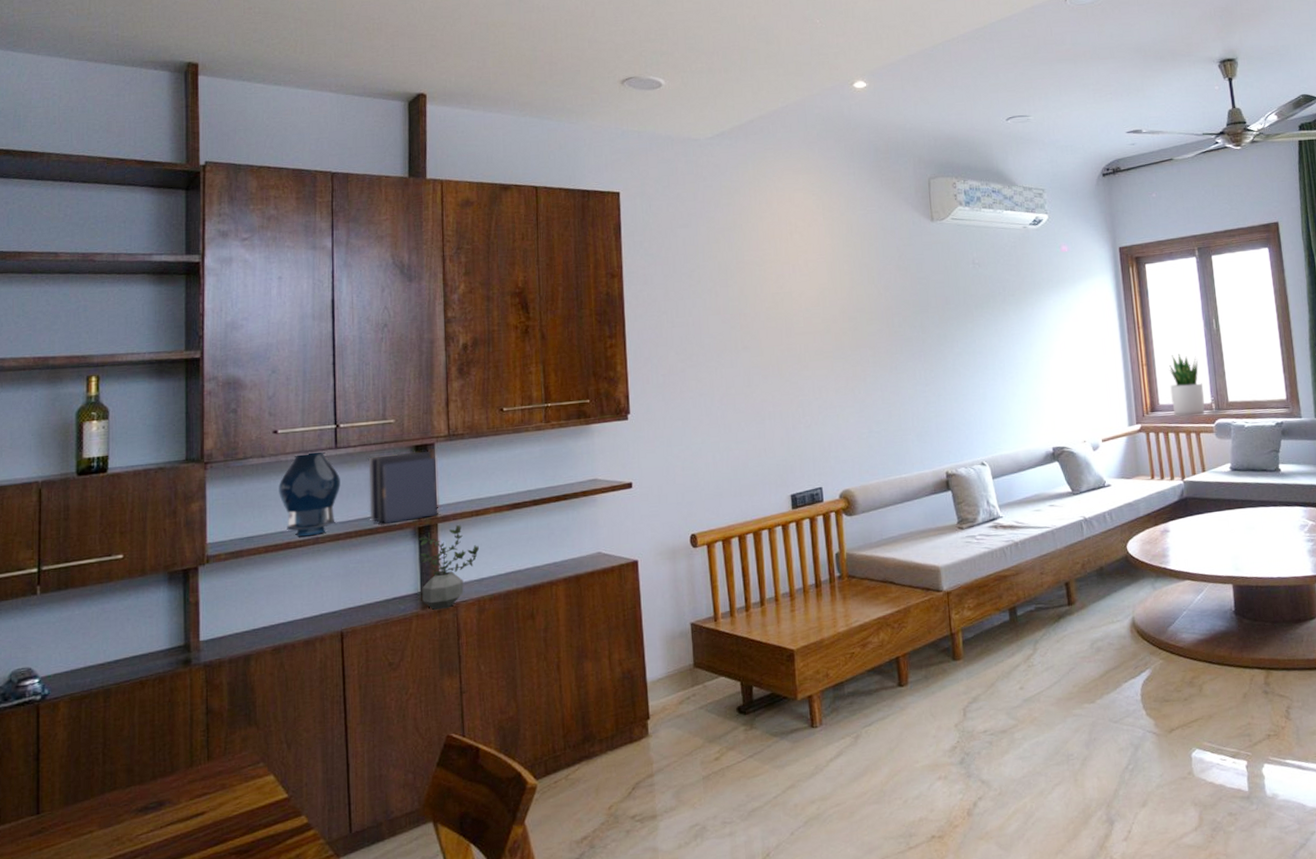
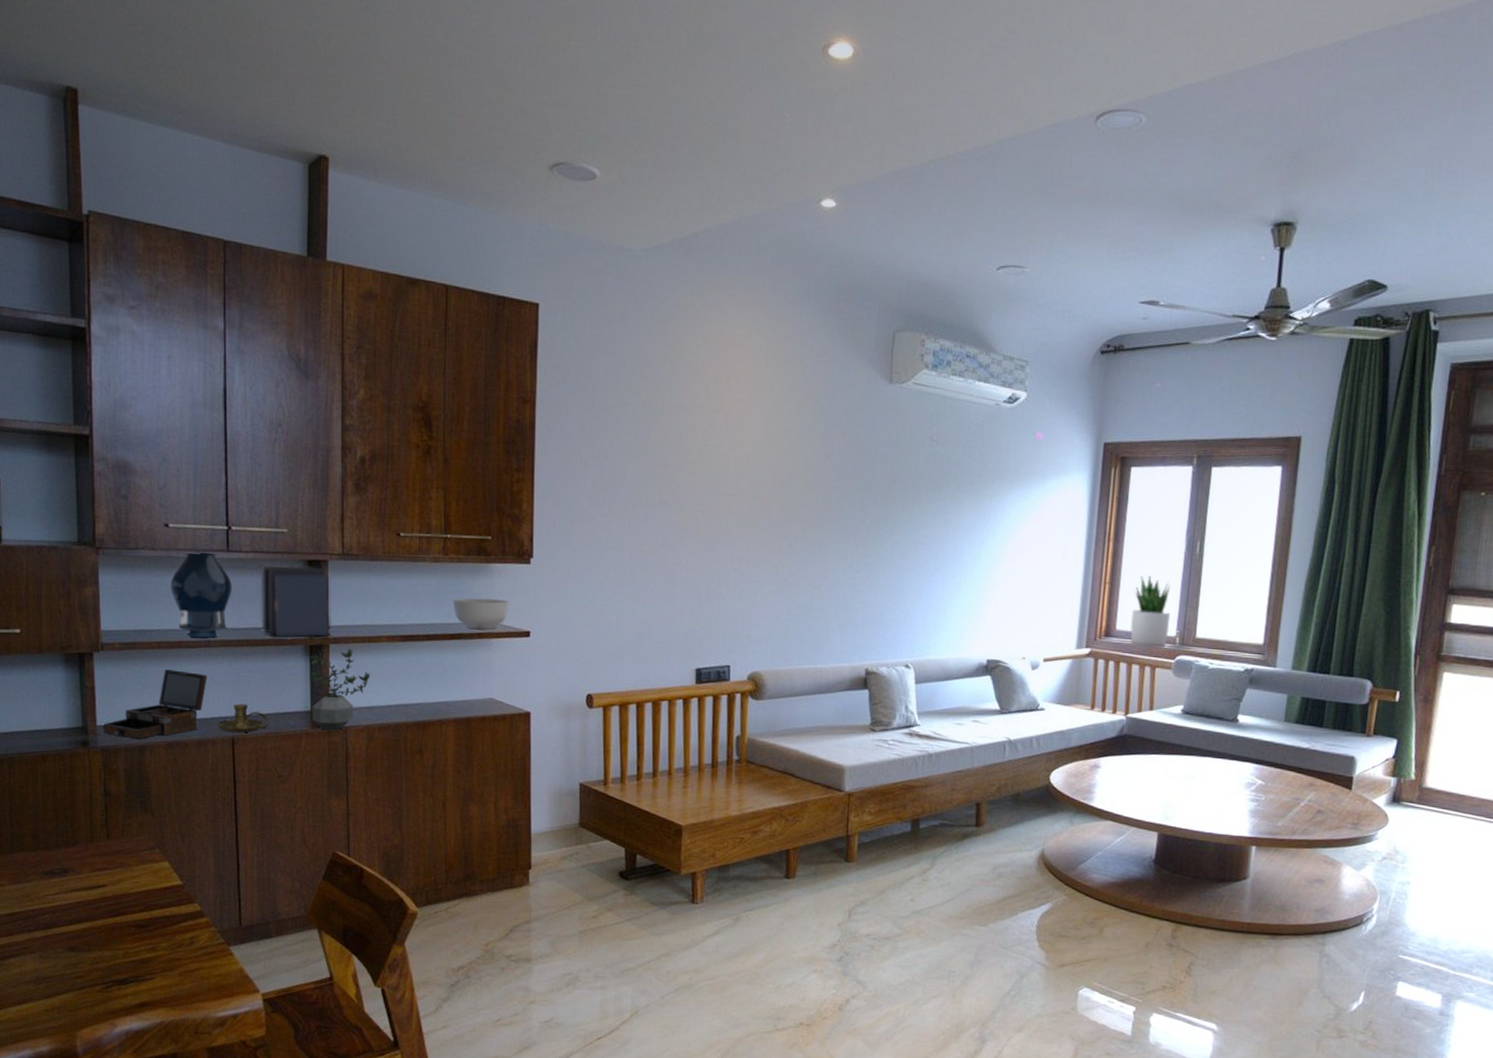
decorative box: none [207,571,315,650] -> present [103,669,207,740]
candlestick: none [326,595,379,627] -> present [218,703,269,733]
bowl: none [556,456,611,489] -> present [452,598,510,630]

